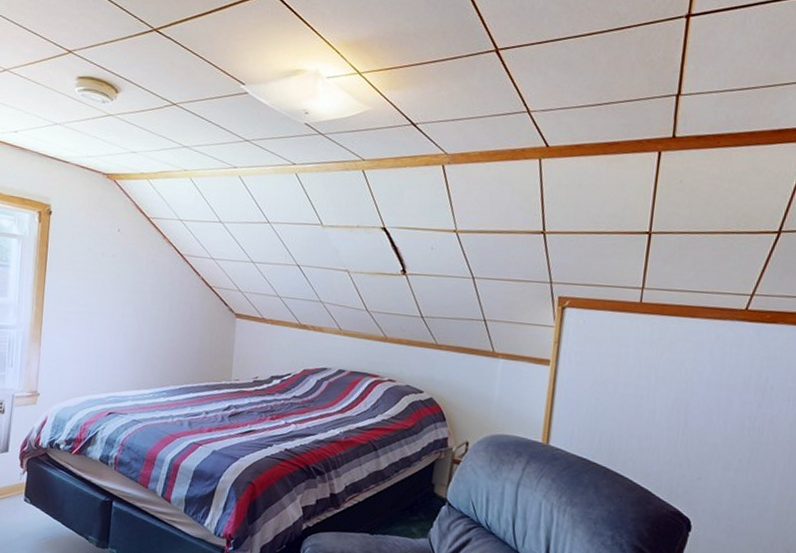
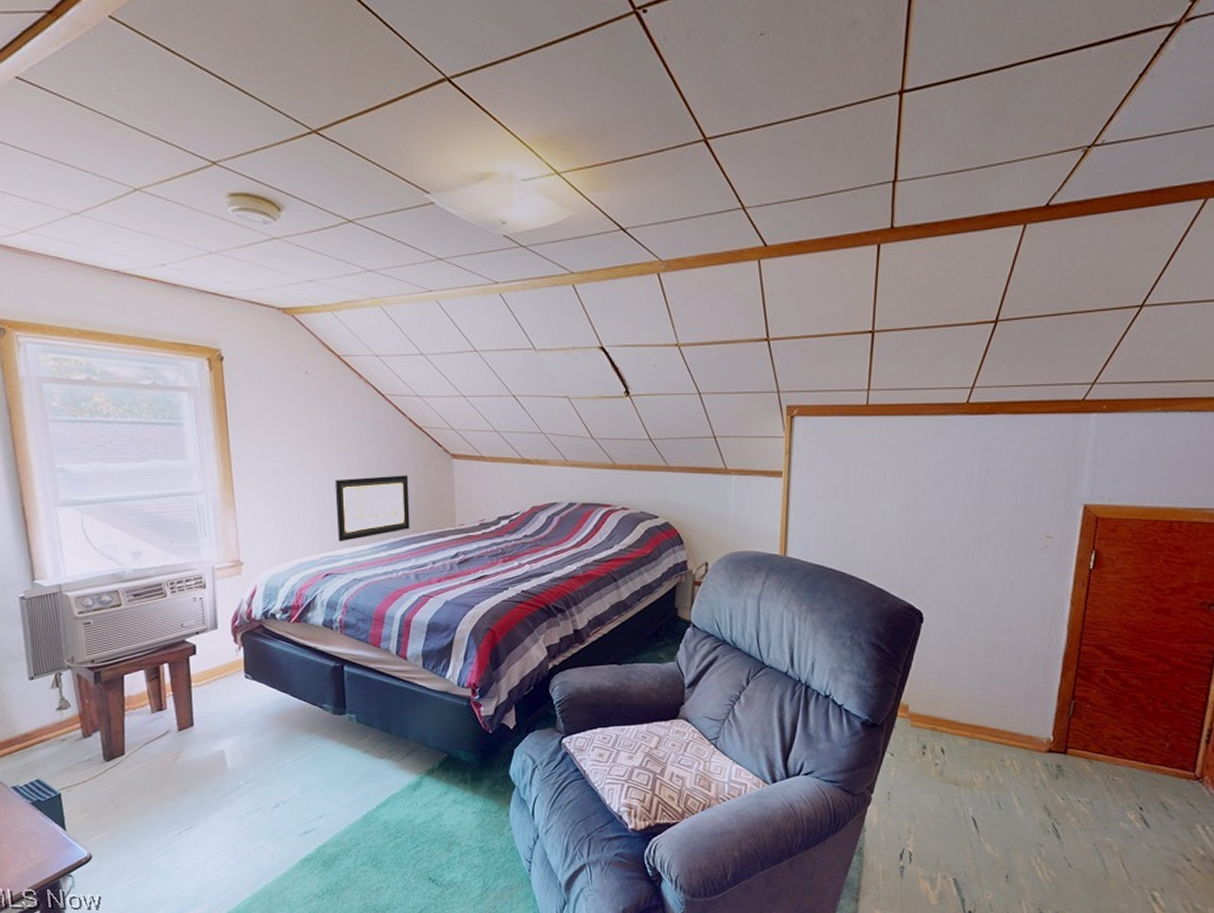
wall art: none [125,327,195,385] -> present [334,475,410,542]

